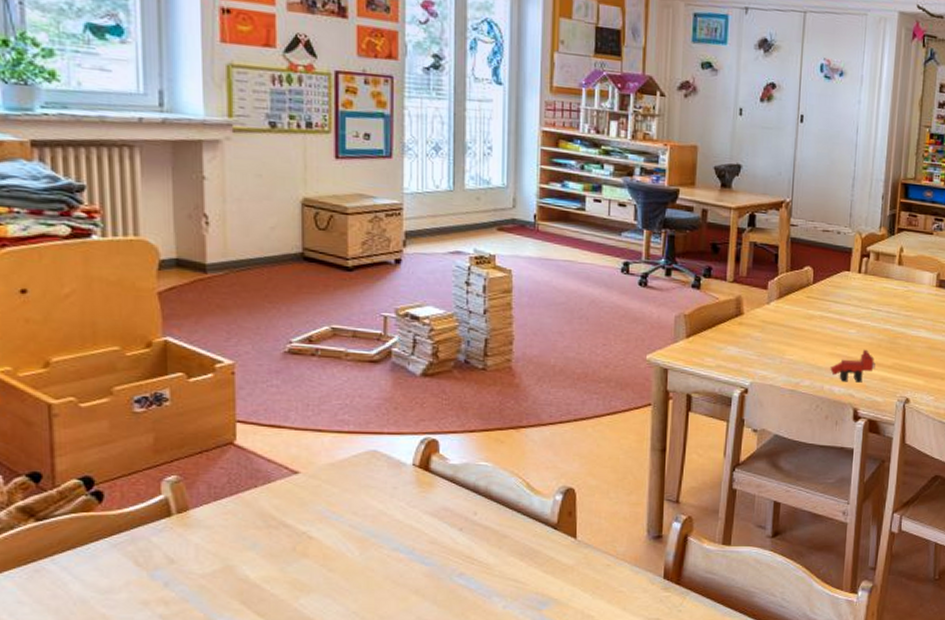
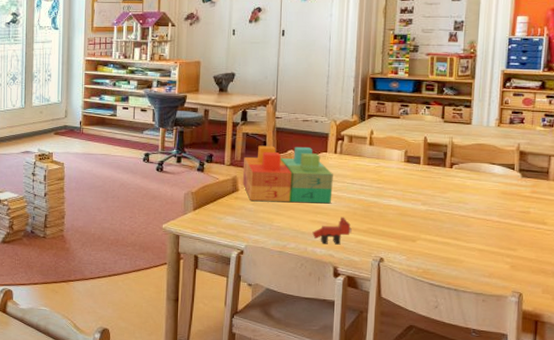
toy blocks: none [748,258,856,334] -> present [242,145,333,204]

